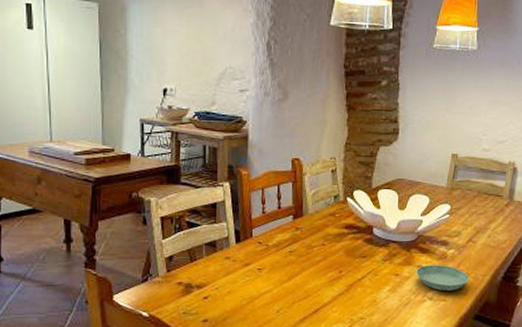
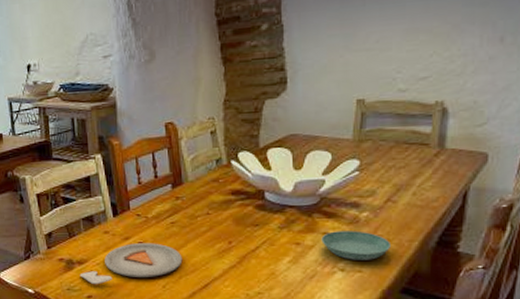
dinner plate: none [197,269,297,309] -> present [79,243,183,285]

